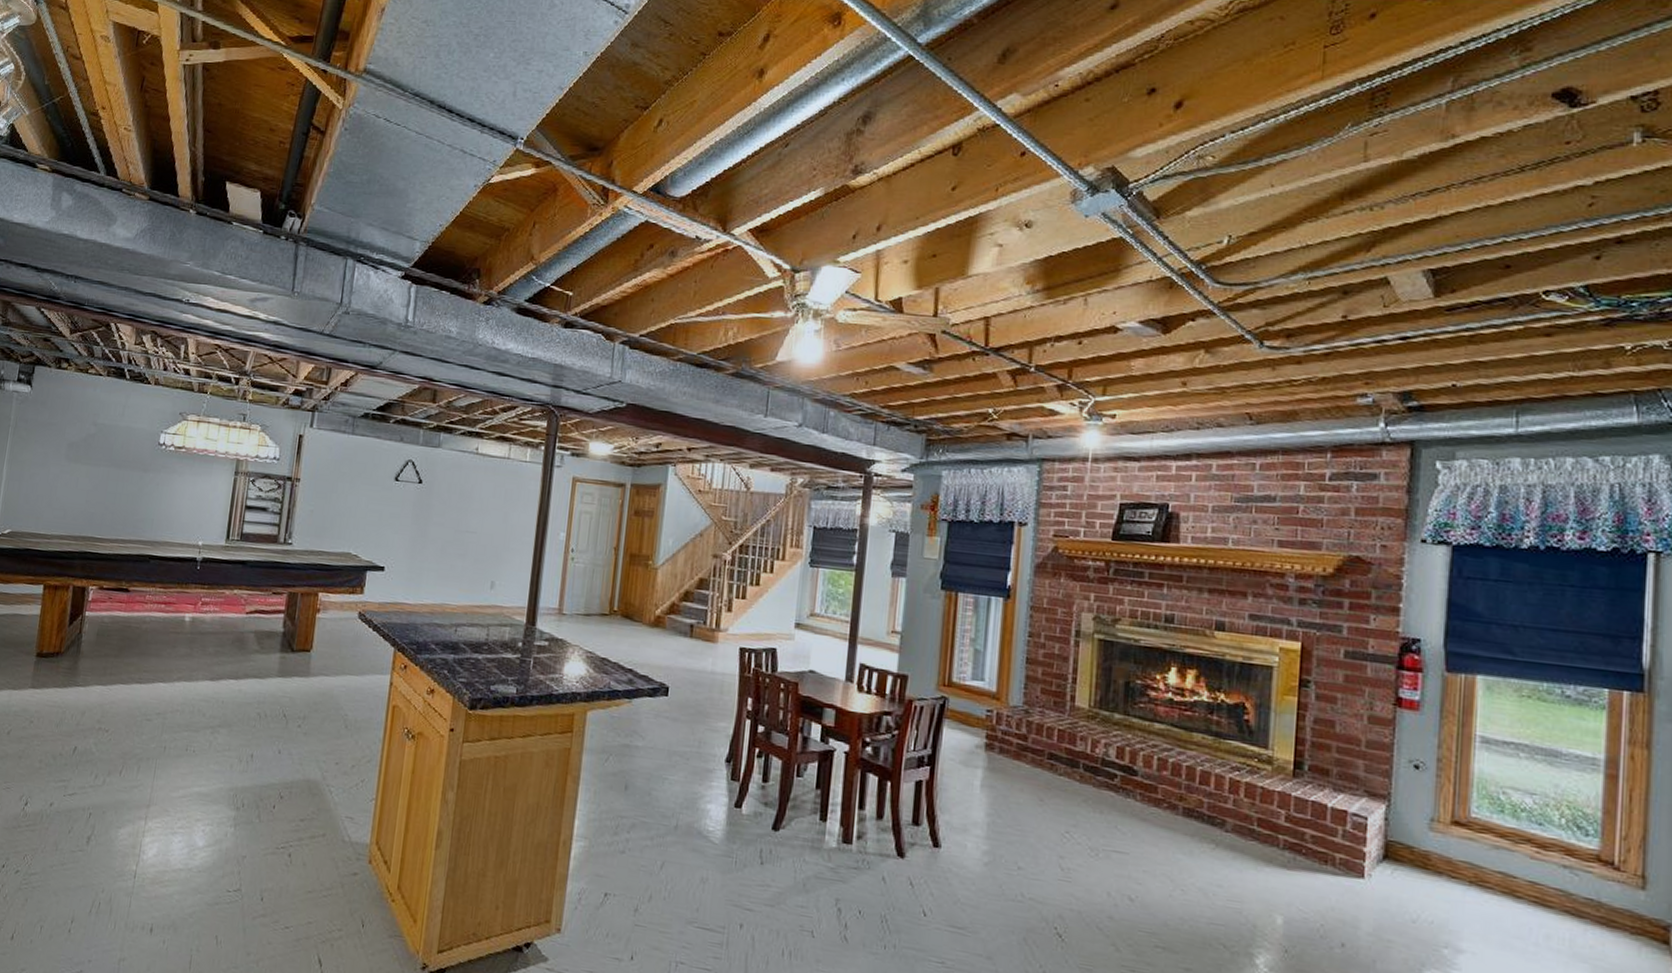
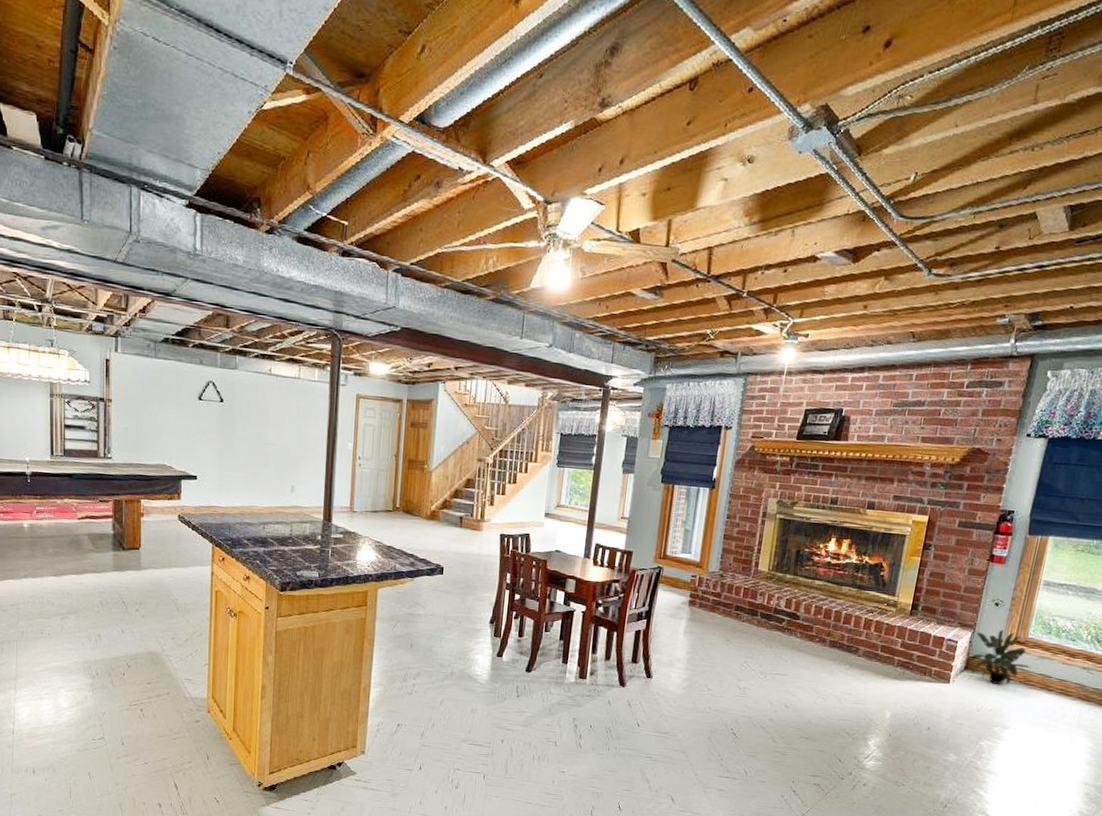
potted plant: none [1389,804,1483,885] -> present [970,630,1031,685]

